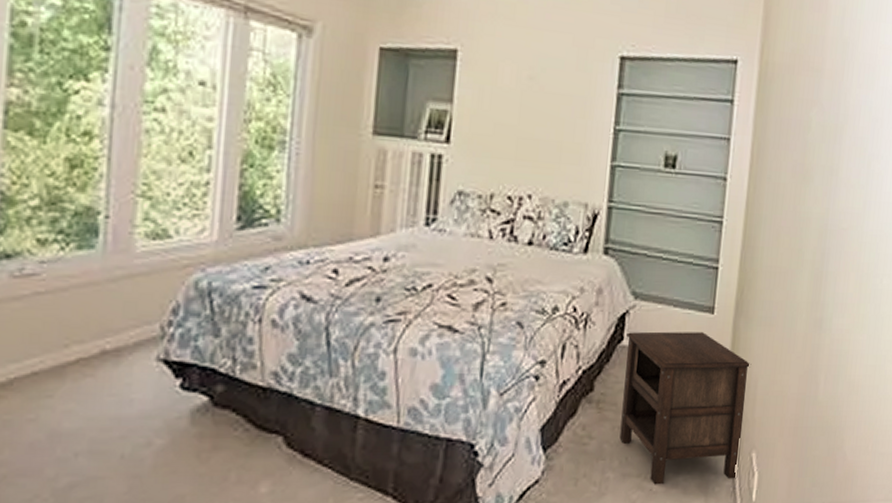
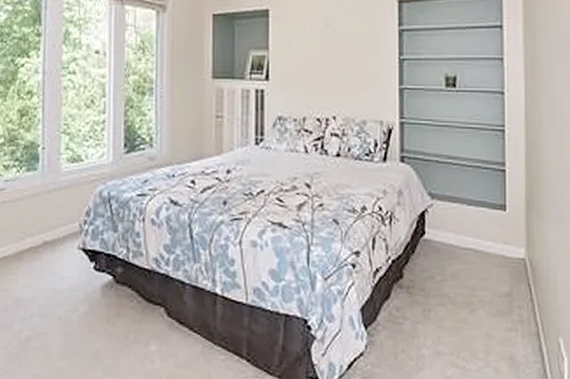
nightstand: present [619,331,751,485] -> none [426,227,548,364]

